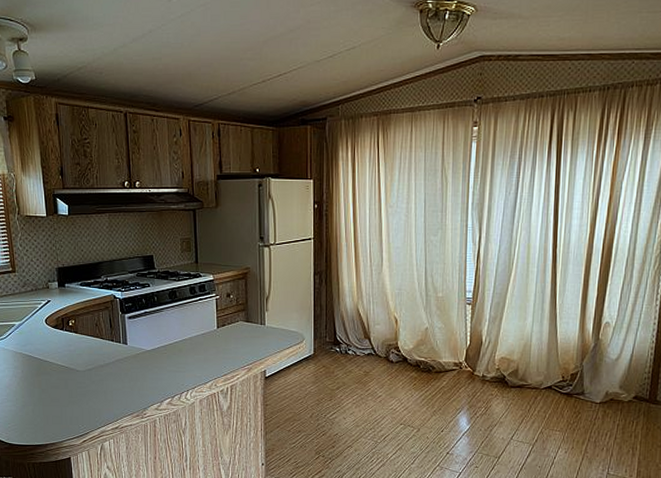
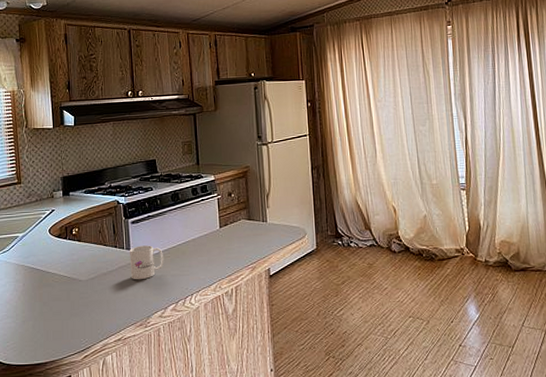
mug: none [125,341,160,374] -> present [129,245,163,280]

